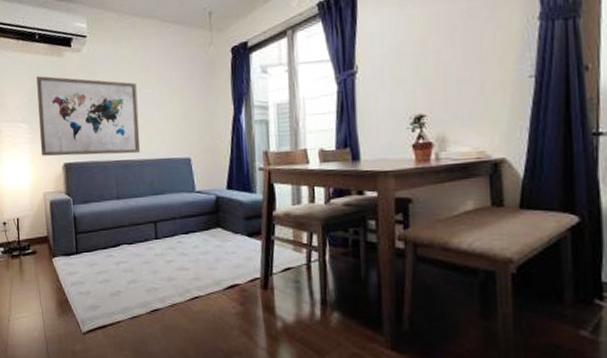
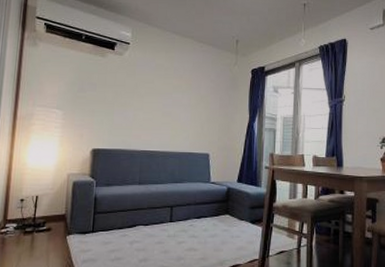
wall art: present [36,76,141,156] -> none [71,70,169,146]

